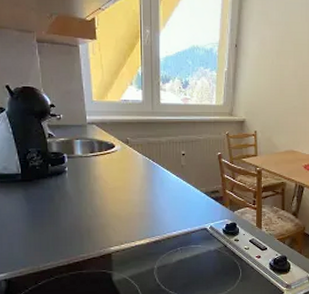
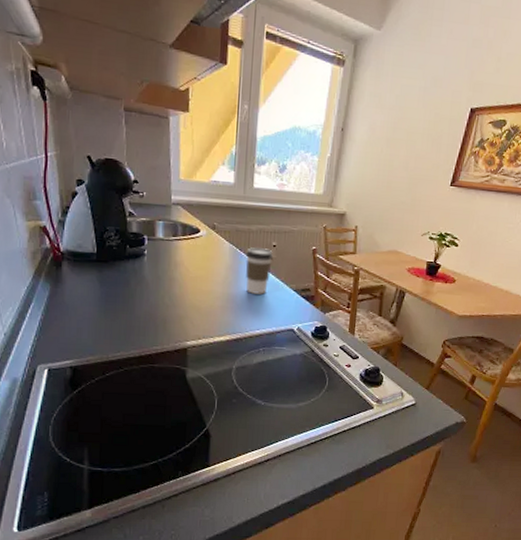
coffee cup: none [158,157,183,199] -> present [245,247,273,294]

